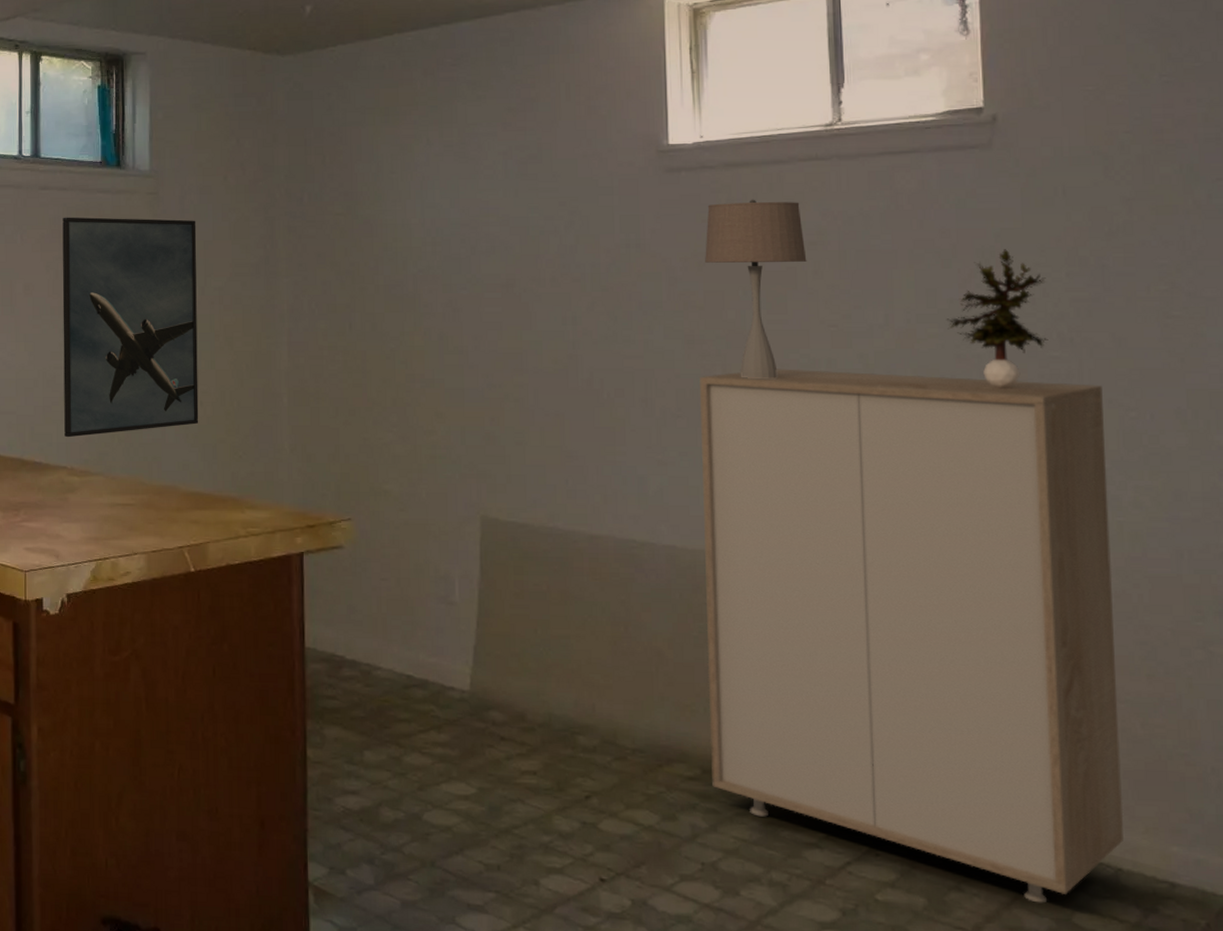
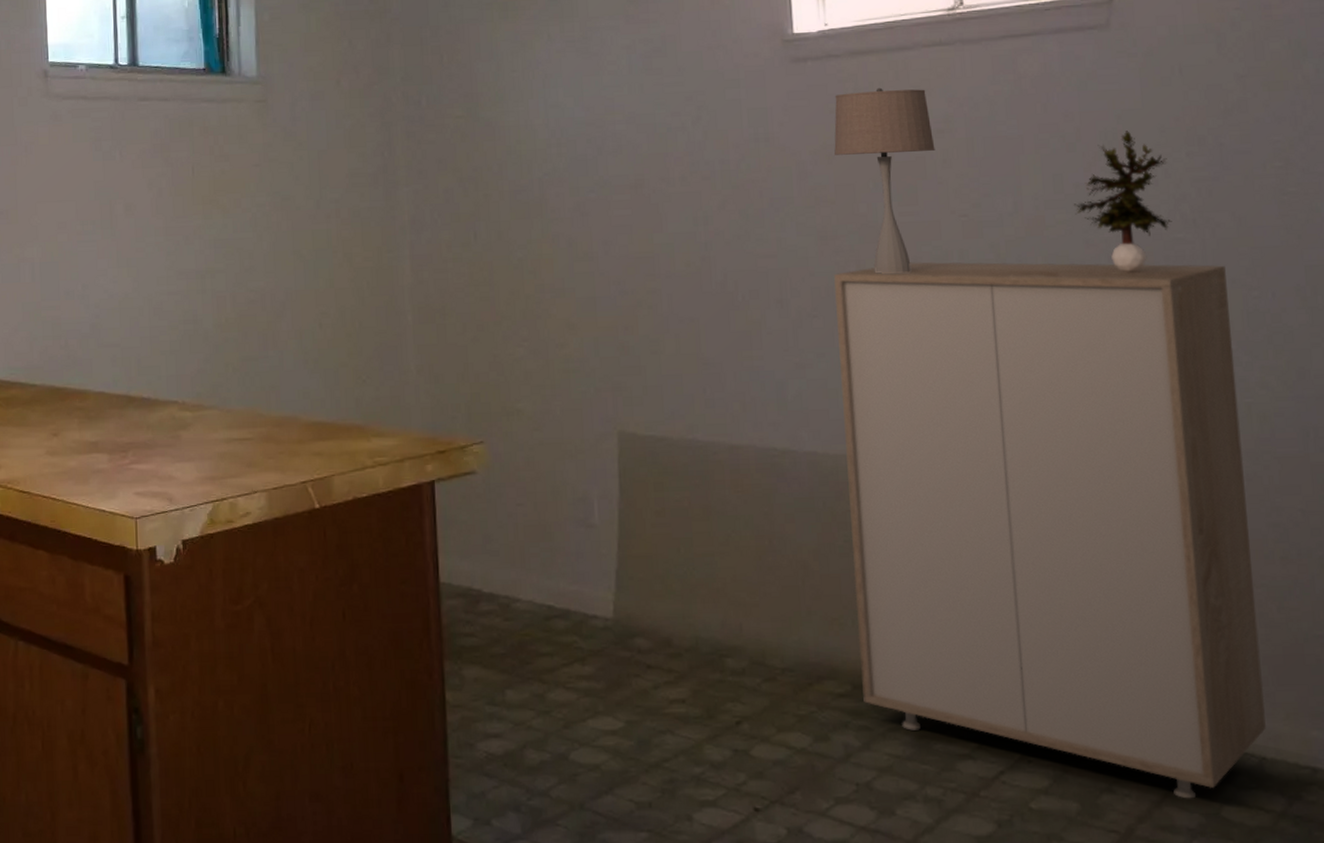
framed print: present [62,217,199,438] -> none [164,128,319,370]

